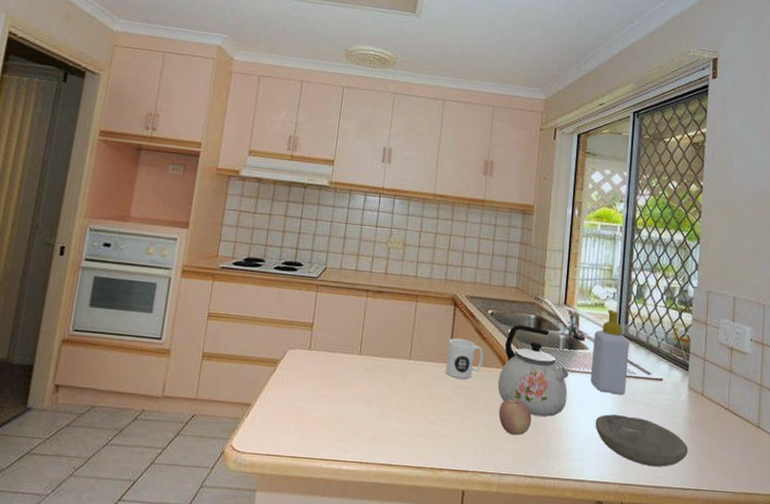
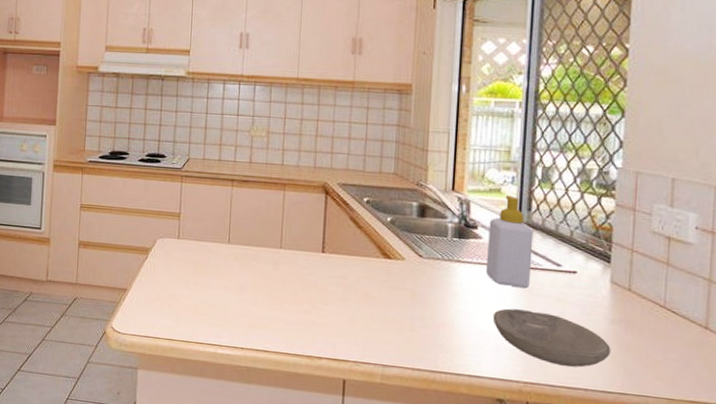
mug: present [445,338,484,379] -> none [319,227,361,269]
kettle: present [497,325,569,417] -> none [377,213,460,309]
fruit: present [498,398,532,436] -> none [379,289,418,328]

